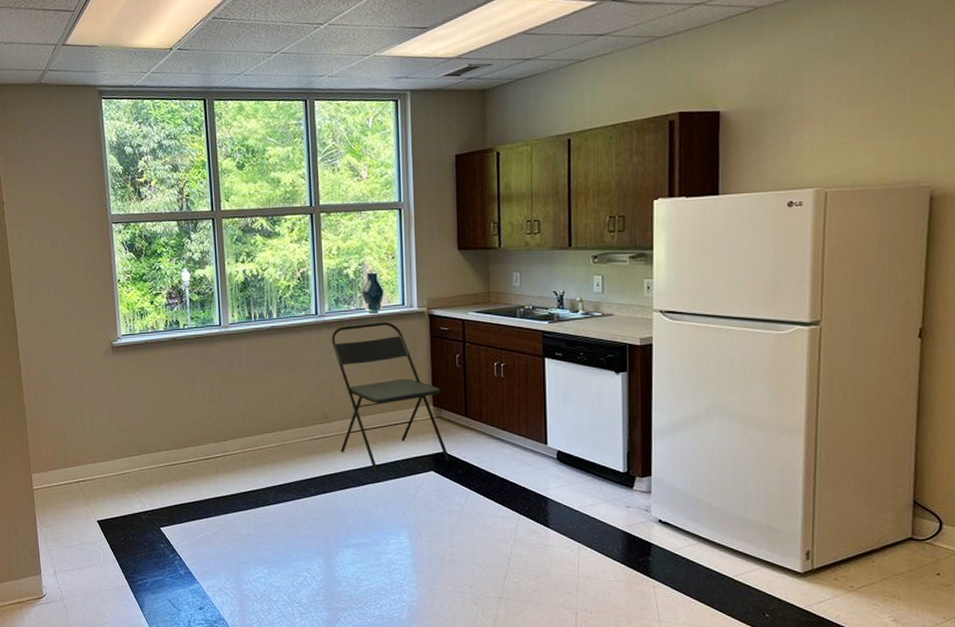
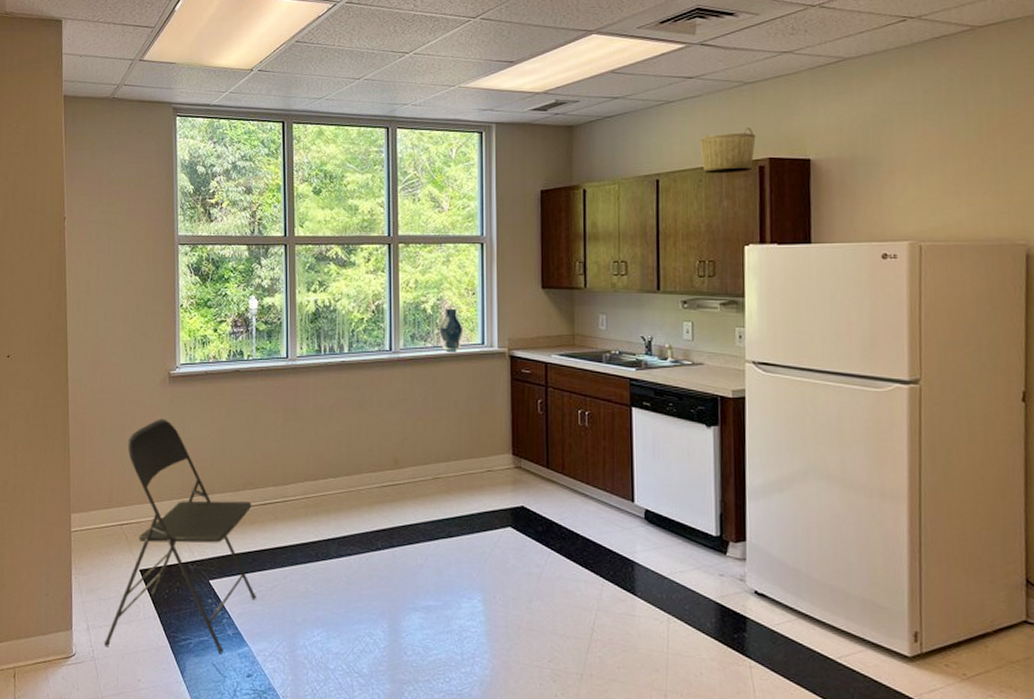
folding chair: none [70,386,205,590] -> present [103,418,257,653]
folding chair: present [331,322,450,476] -> none [405,362,530,530]
basket: none [610,82,666,131] -> present [699,127,756,173]

